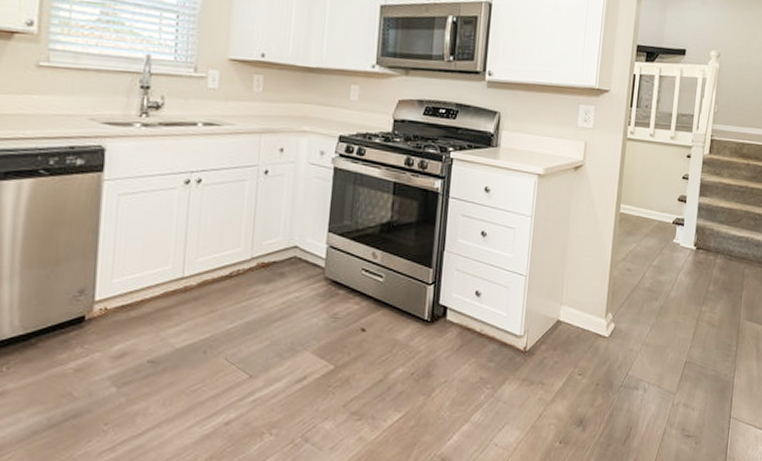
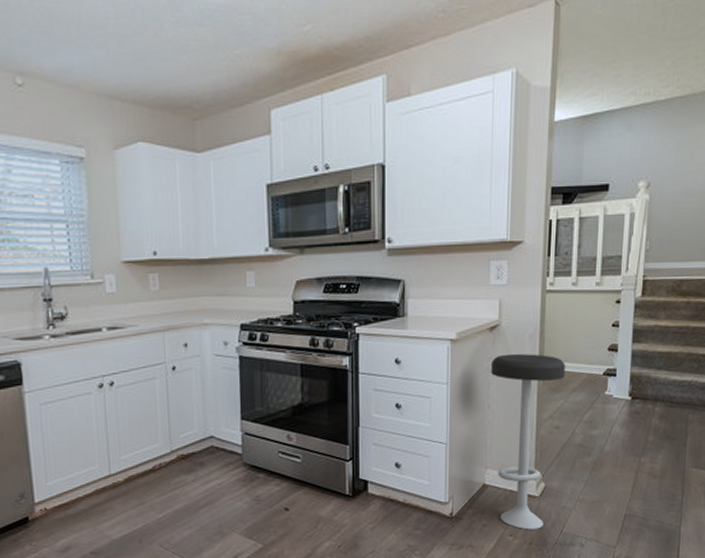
bar stool: none [570,194,640,370] -> present [491,353,565,530]

